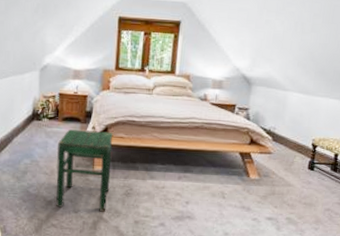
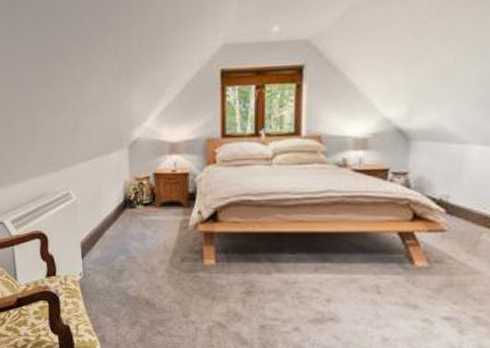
stool: present [56,129,112,212] -> none [156,216,225,315]

